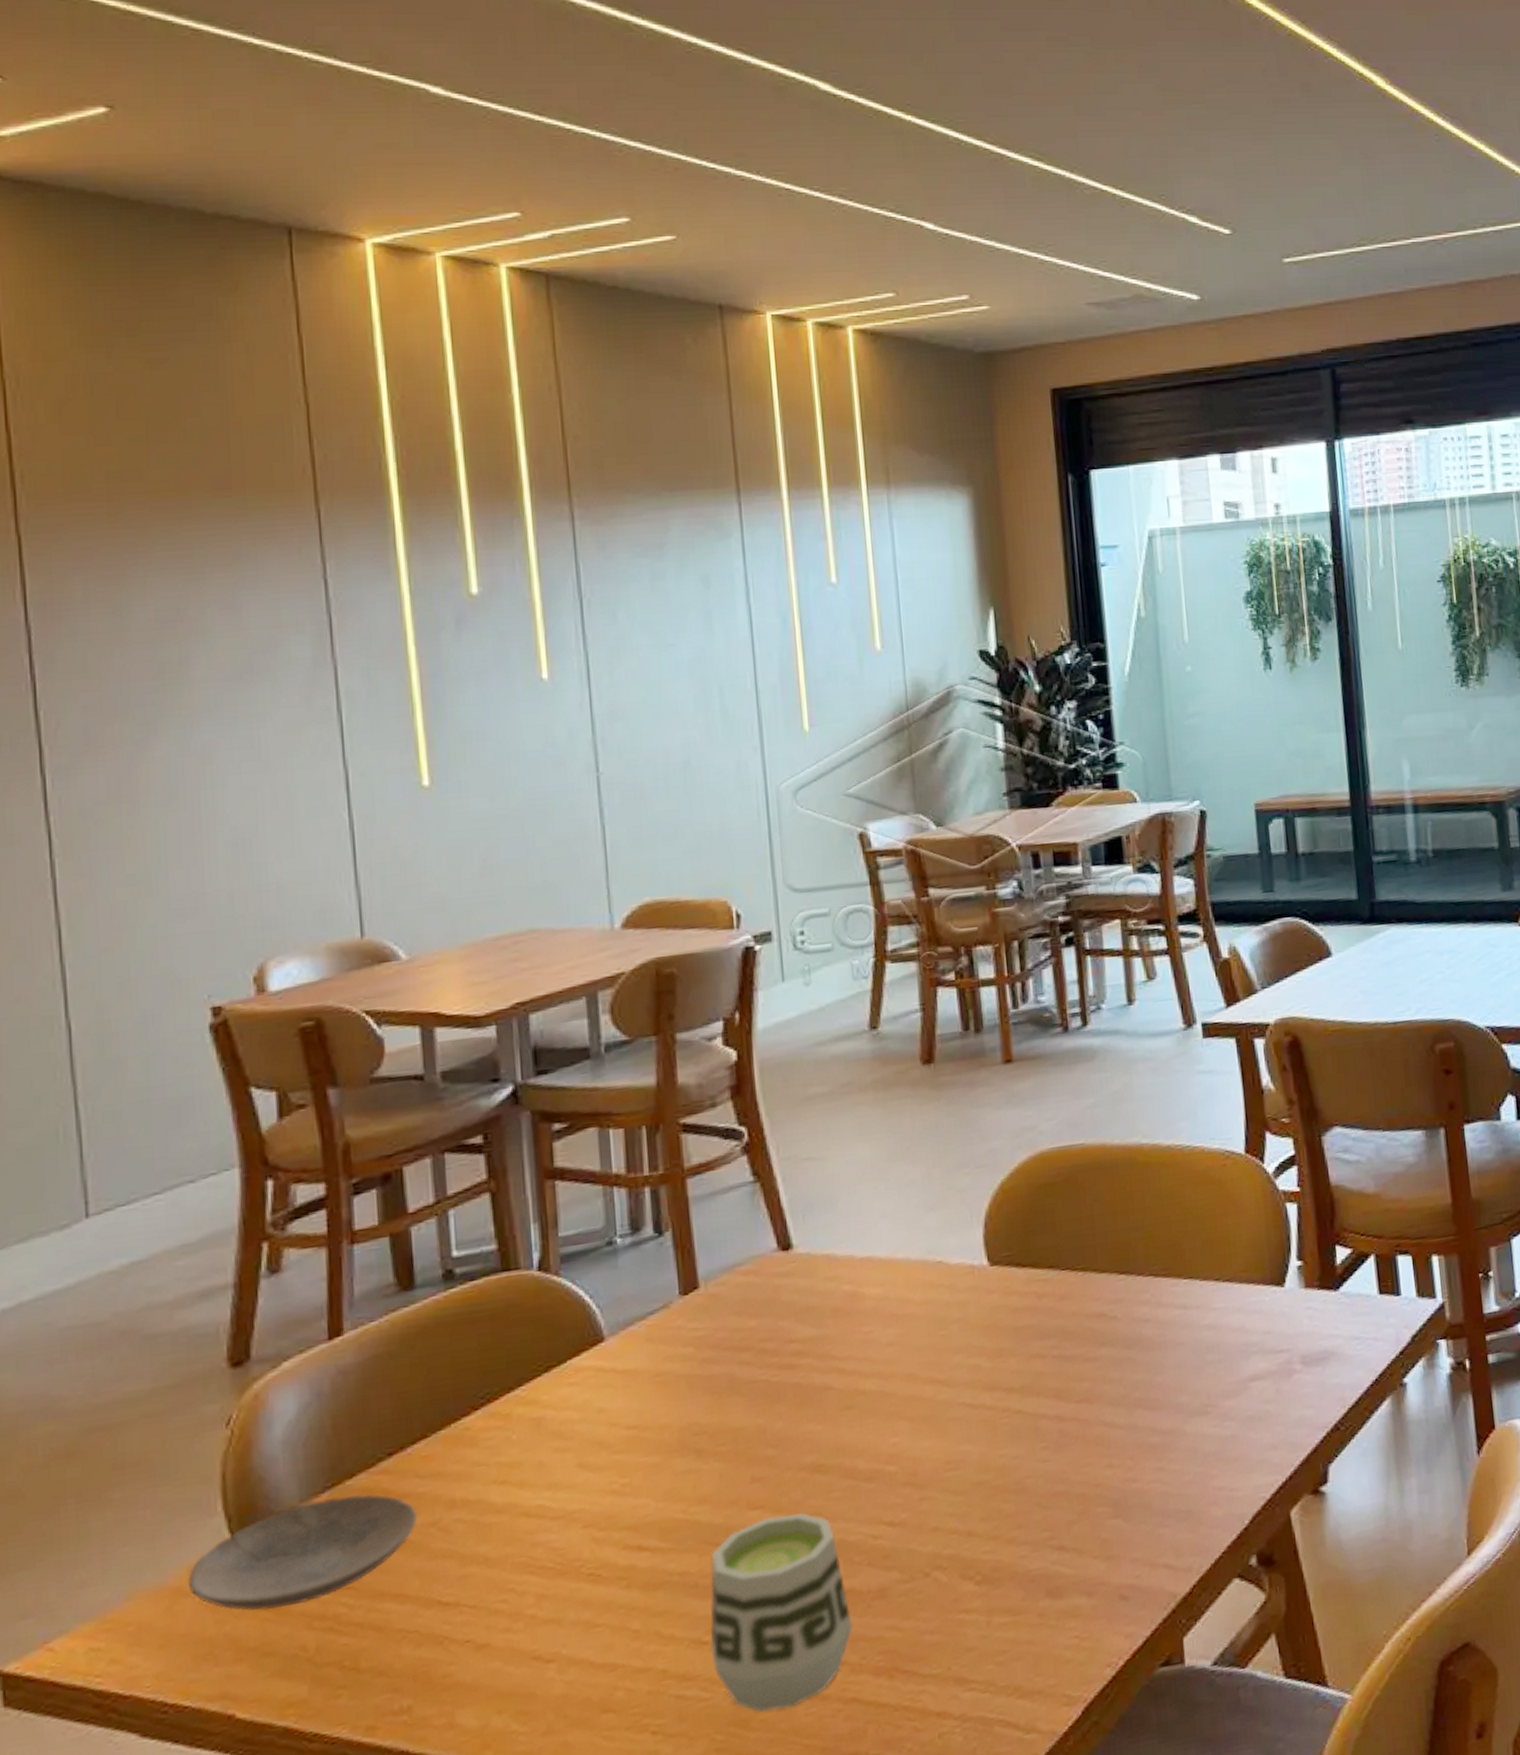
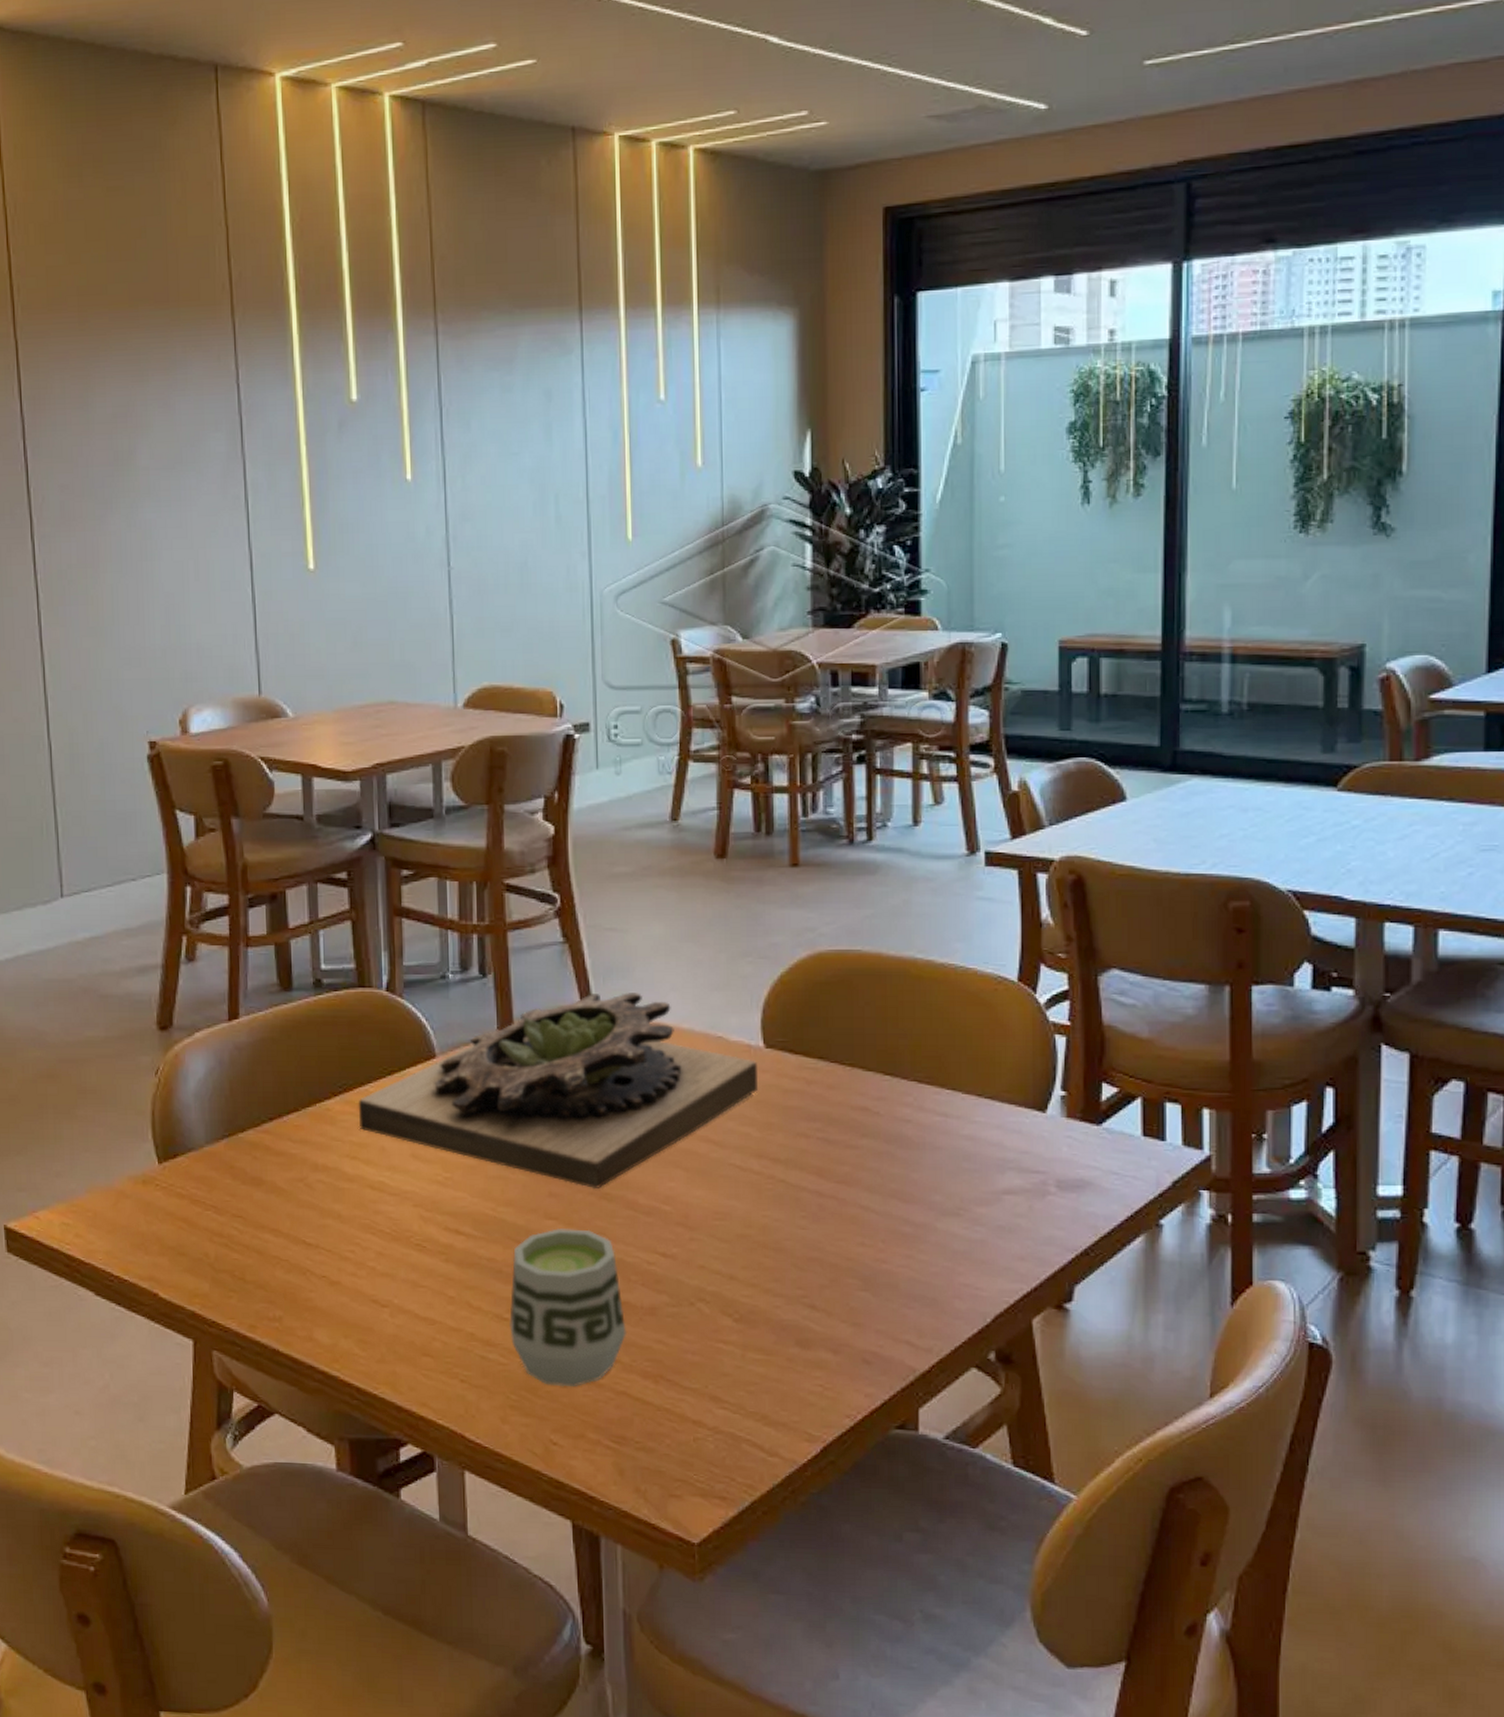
plate: present [187,1494,418,1611] -> none [127,1144,290,1222]
succulent planter: none [506,1226,986,1464] -> present [358,993,759,1190]

